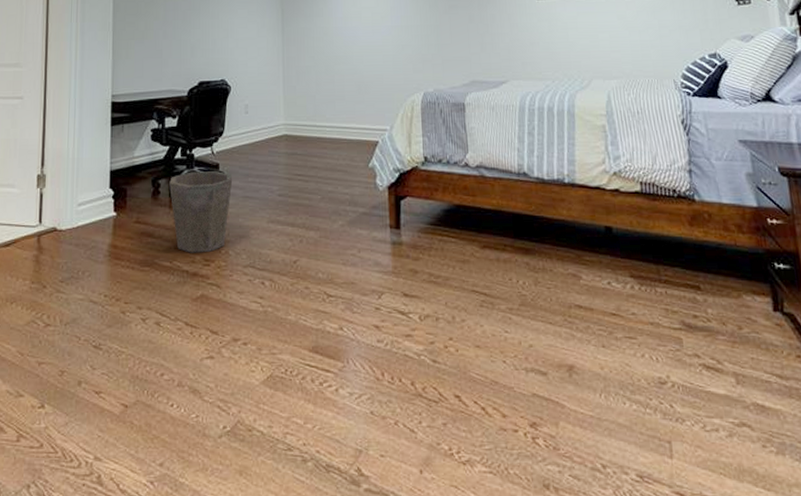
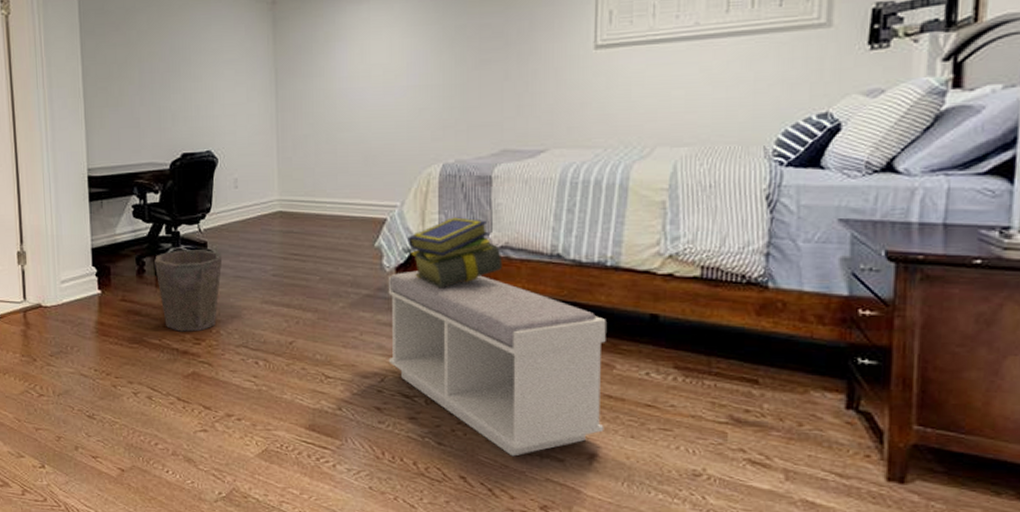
bench: none [381,189,579,372] -> present [388,270,606,457]
stack of books: none [397,140,479,206] -> present [407,217,503,289]

